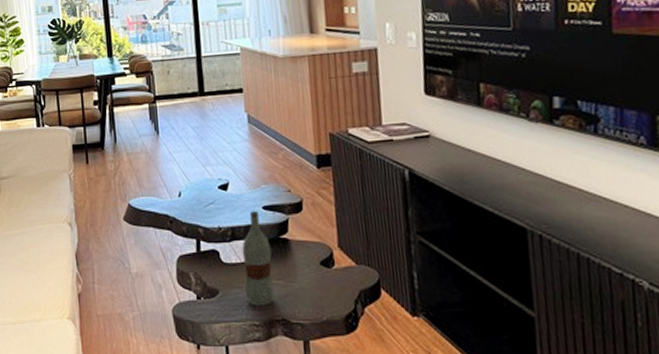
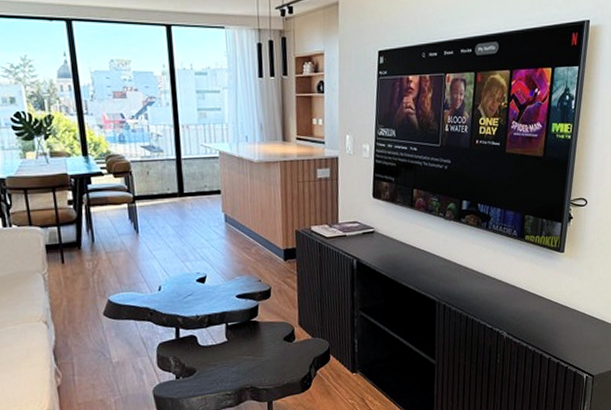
bottle: present [242,210,274,306] -> none [217,299,245,380]

